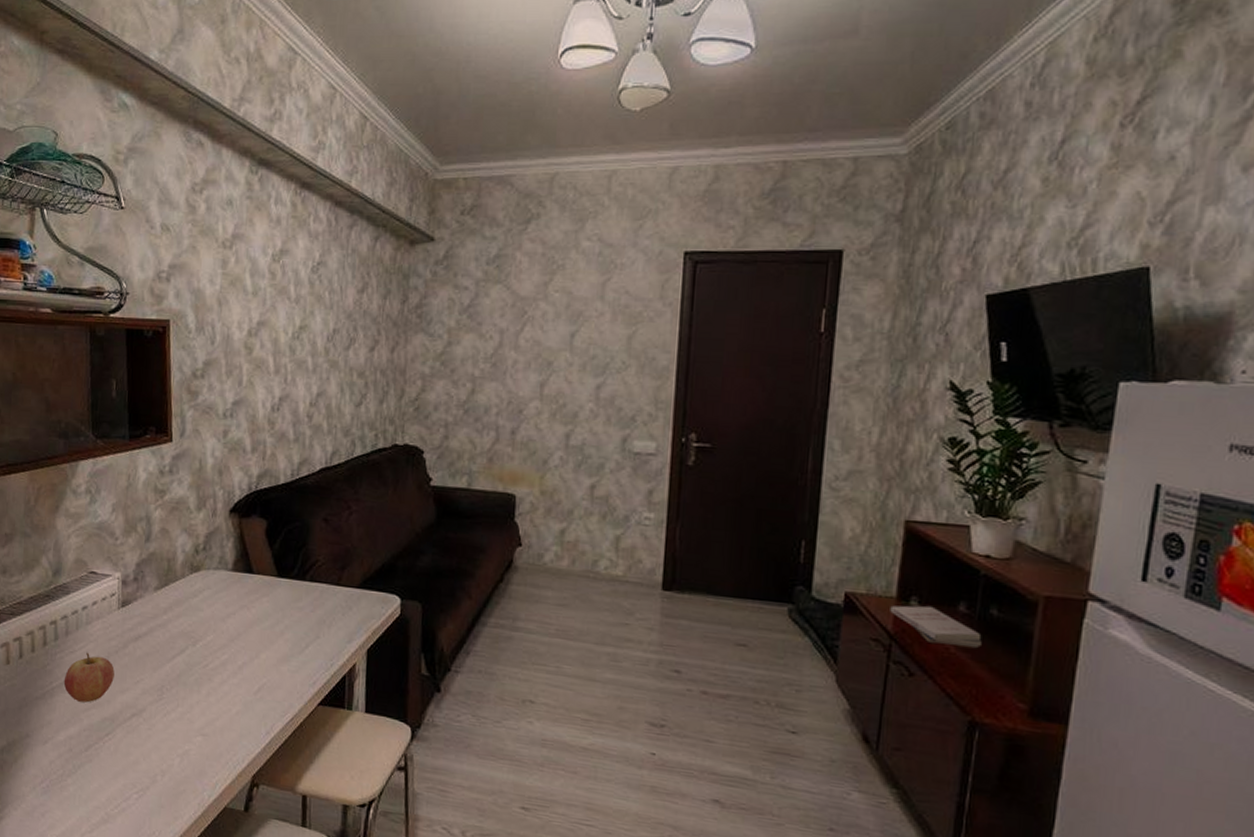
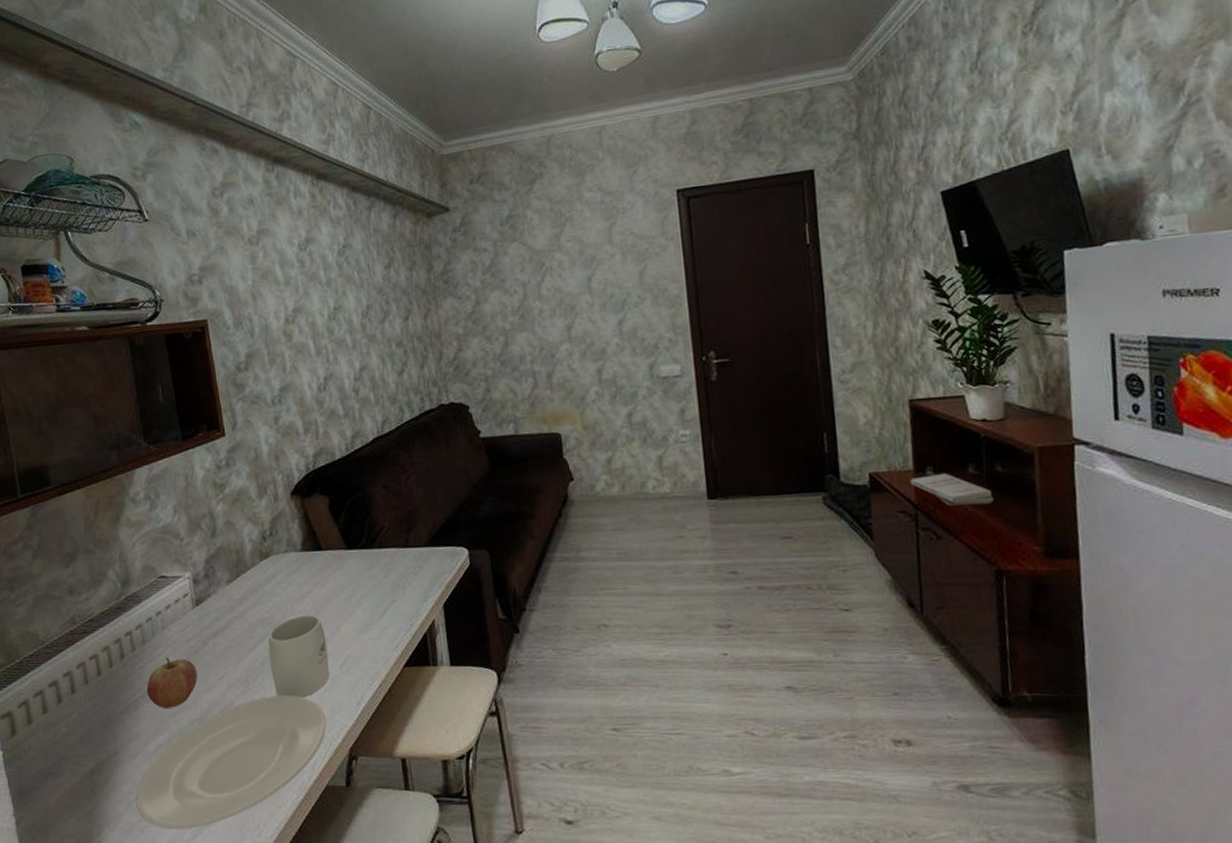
plate: none [41,708,234,823] -> present [136,695,327,830]
mug: none [185,634,245,717] -> present [268,614,330,698]

